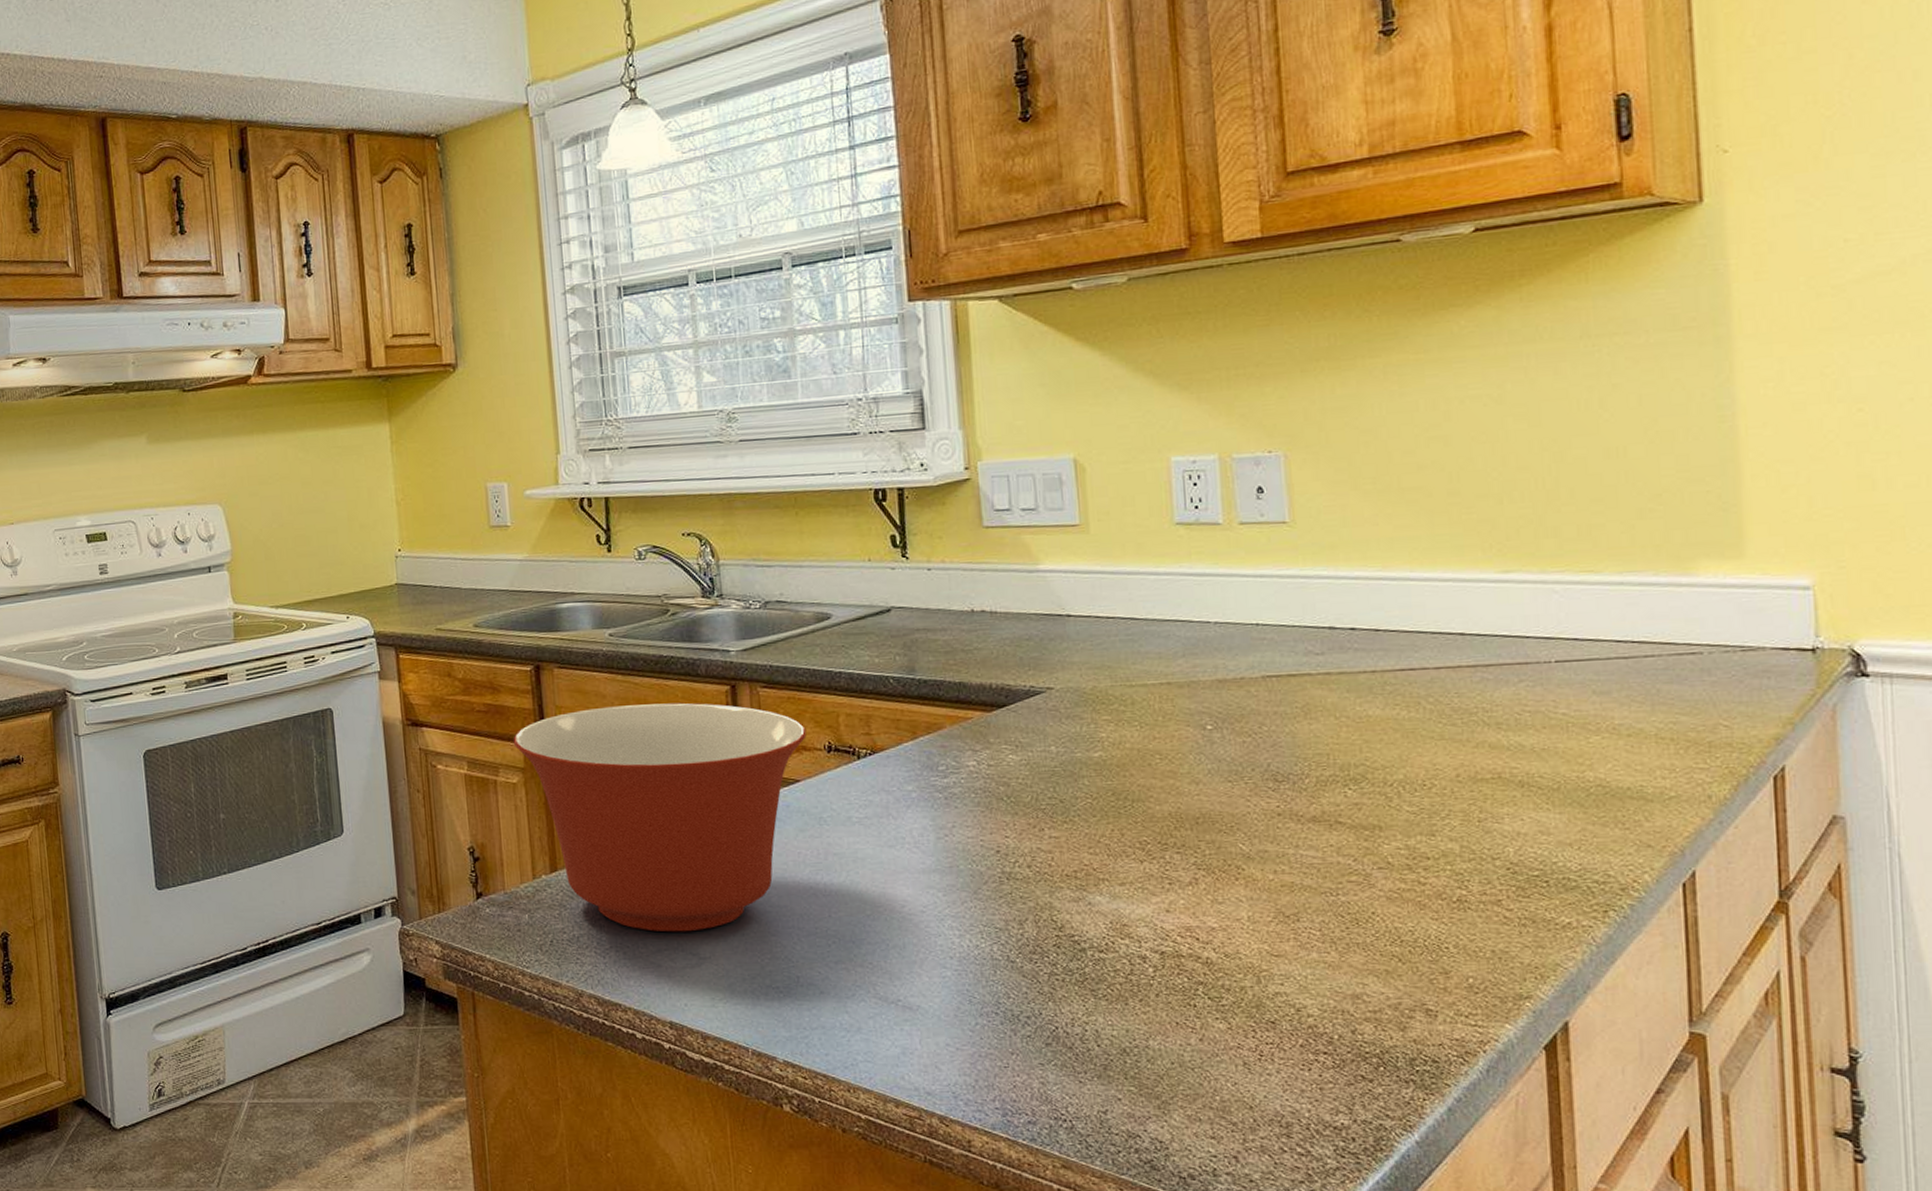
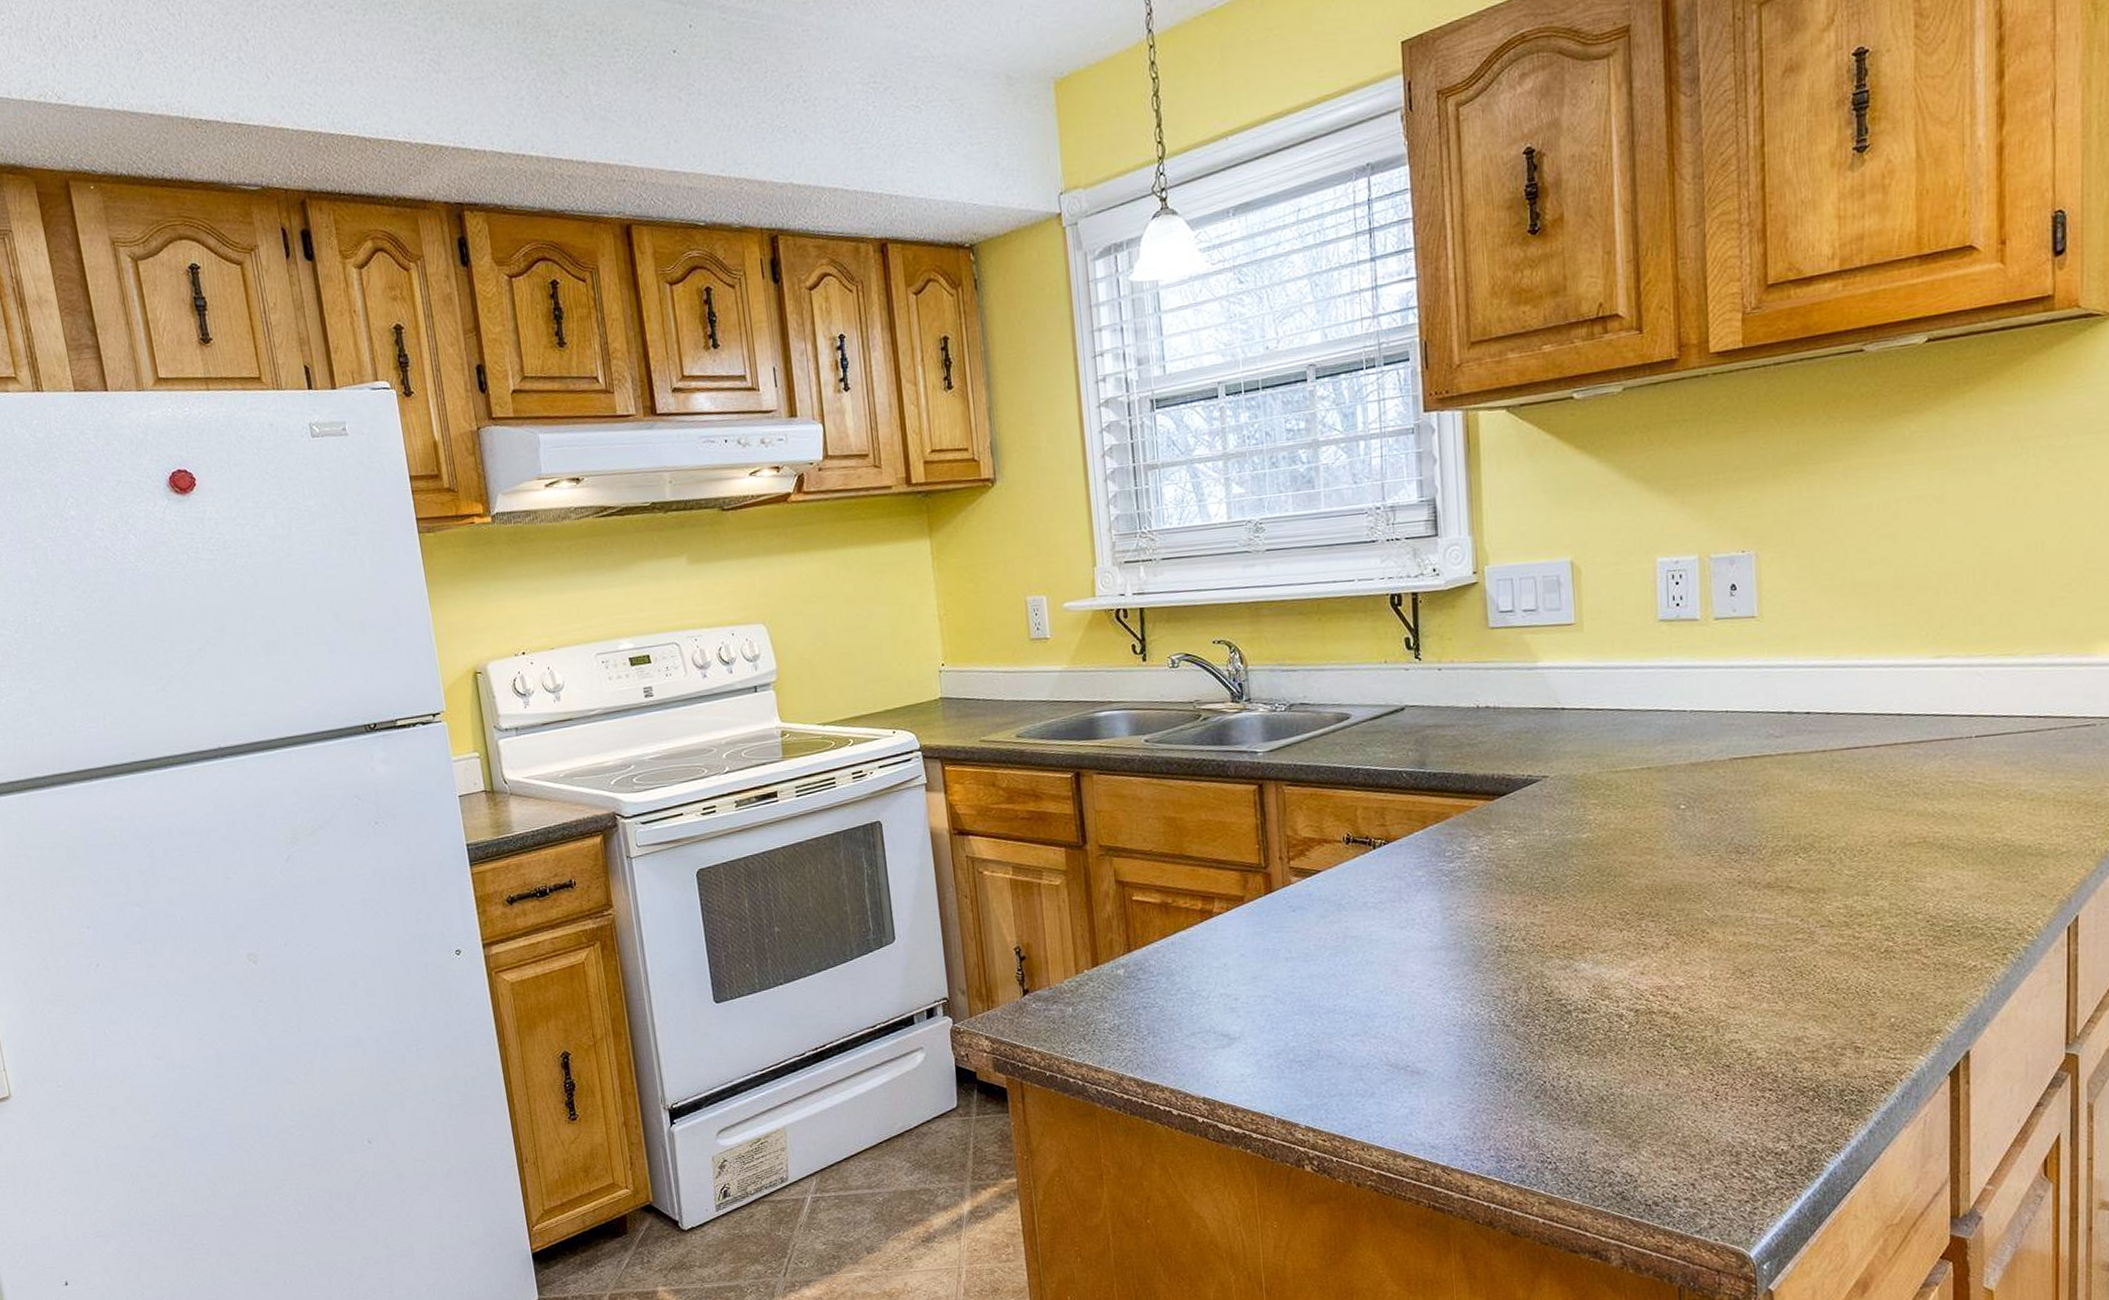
mixing bowl: present [513,703,807,932] -> none [1055,803,1327,1017]

